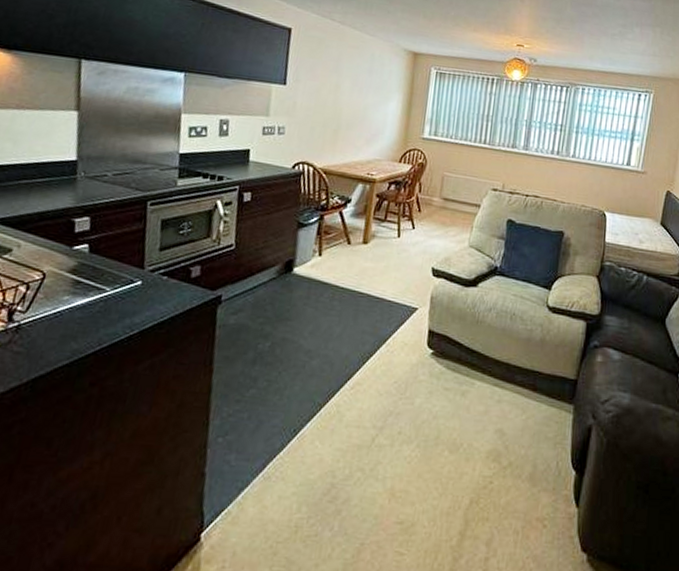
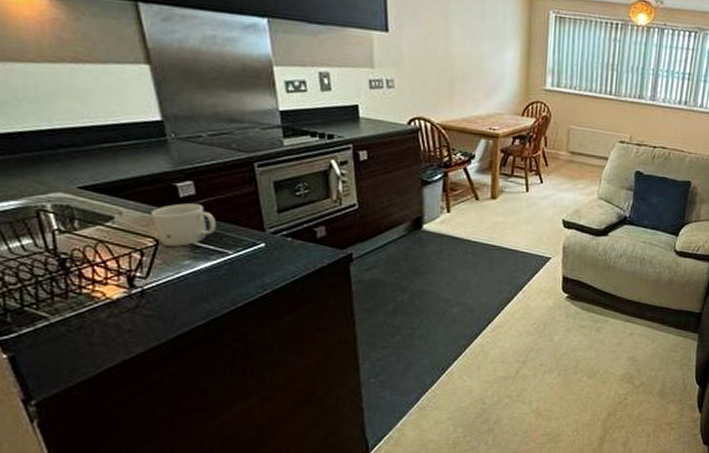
mug: none [45,238,102,282] -> present [151,203,217,247]

